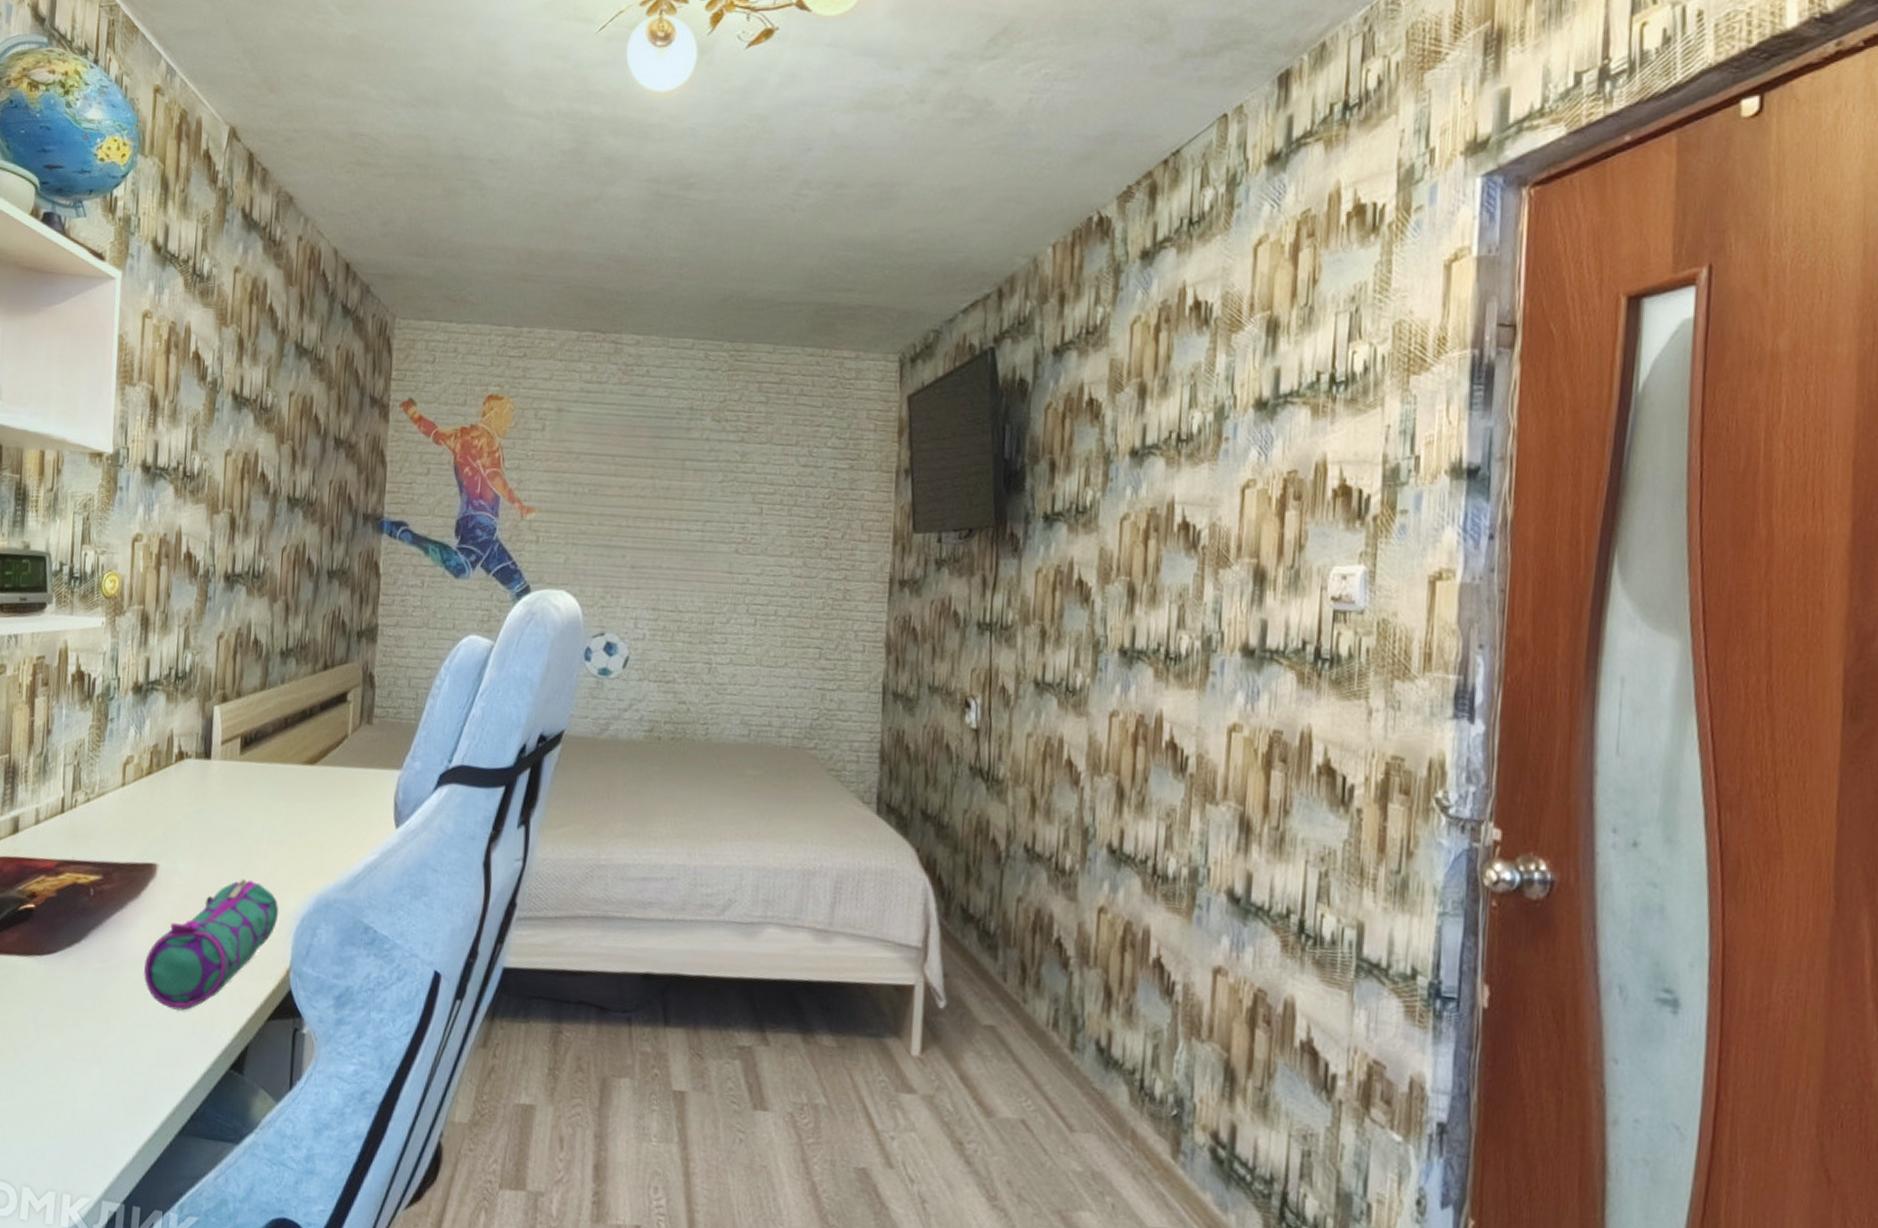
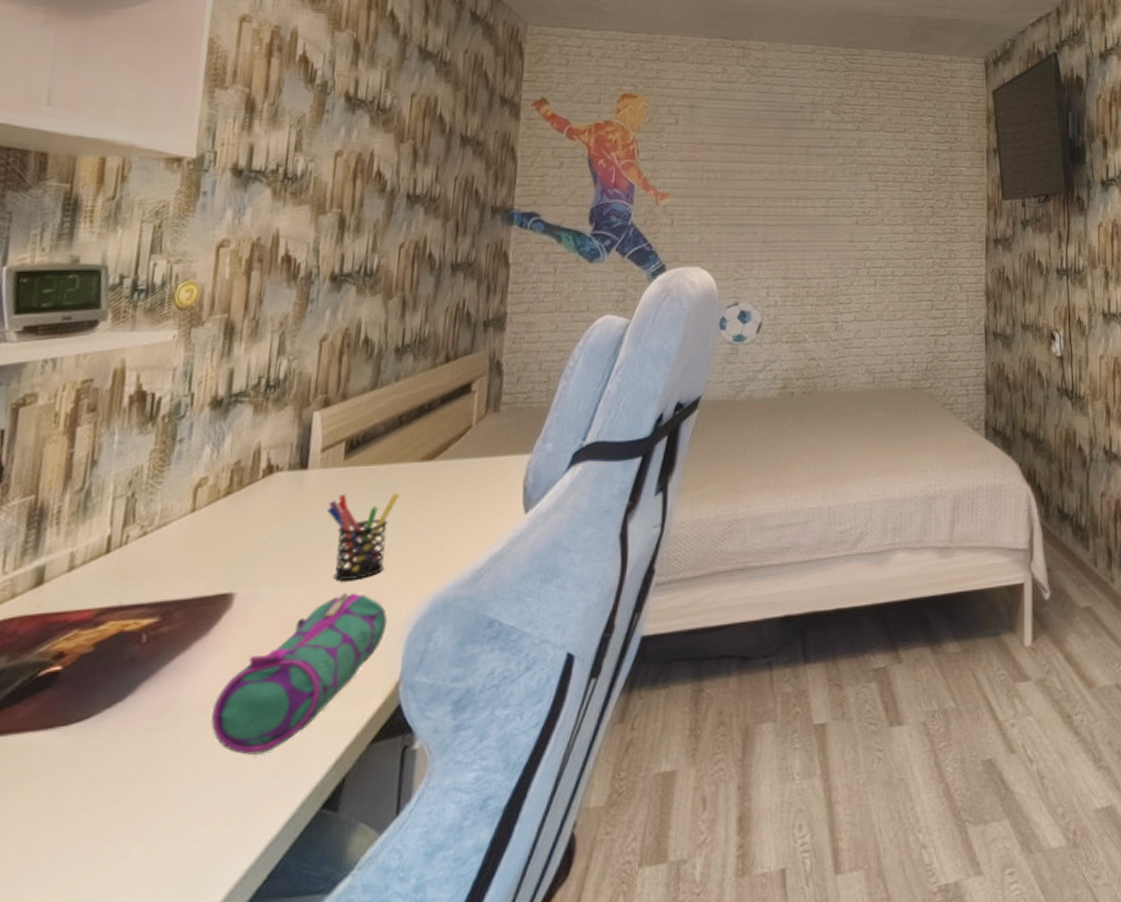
pen holder: none [227,787,286,869] -> present [327,493,399,580]

